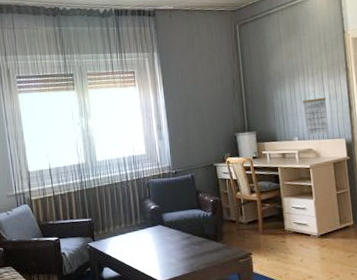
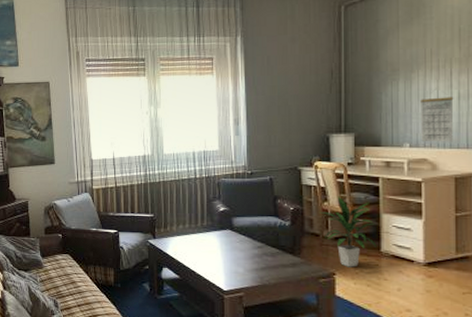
indoor plant: none [234,186,282,247] -> present [319,196,377,267]

